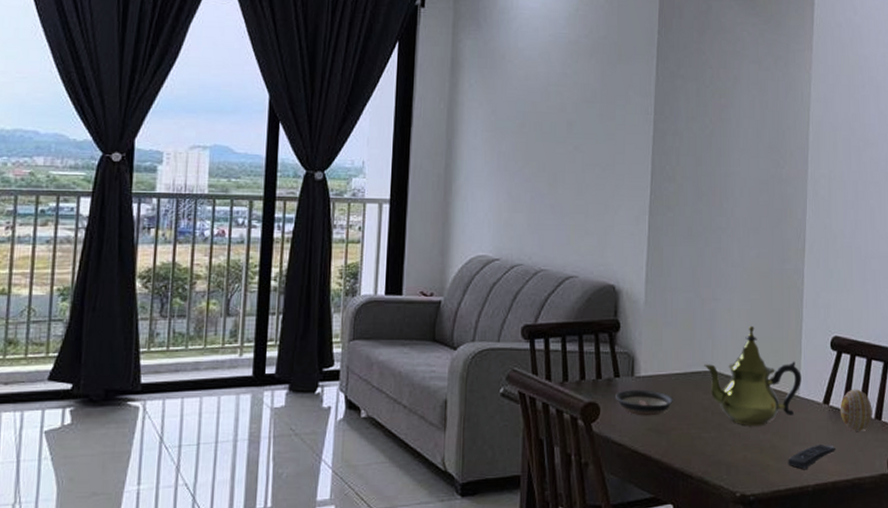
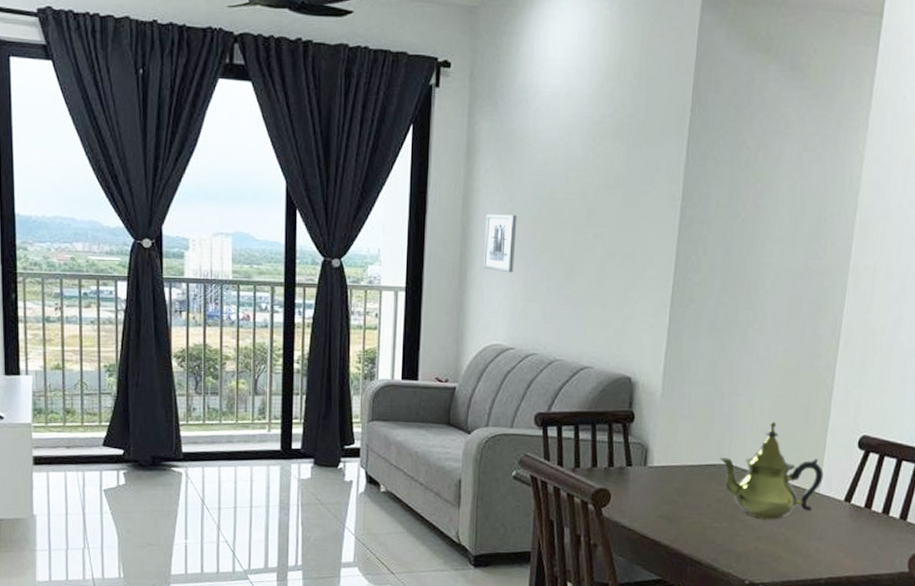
wall art: none [468,127,501,184] -> present [484,214,517,273]
saucer: present [615,390,673,416] -> none [627,478,686,505]
remote control: present [788,444,835,470] -> none [801,540,853,564]
decorative egg: present [840,389,872,431] -> none [861,488,898,530]

